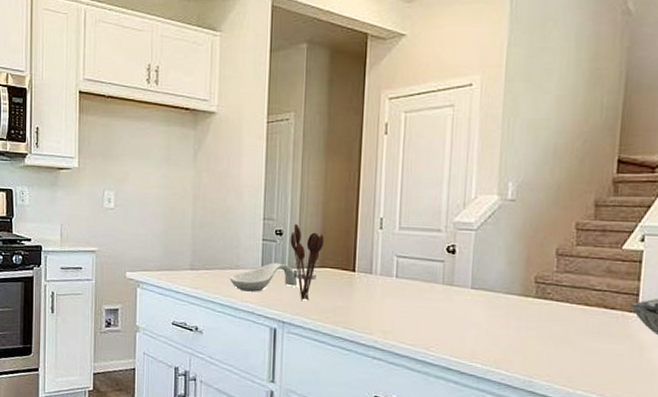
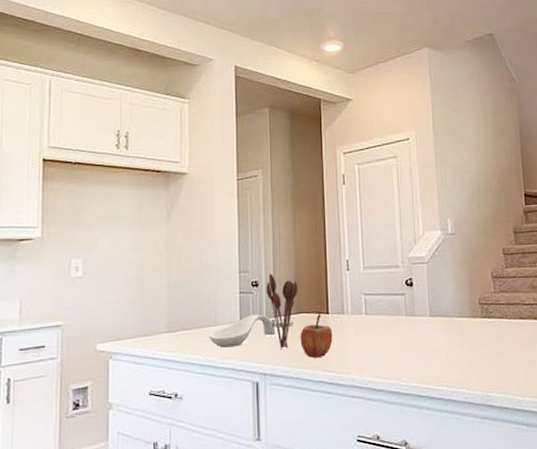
apple: none [322,270,358,314] -> present [300,314,333,358]

